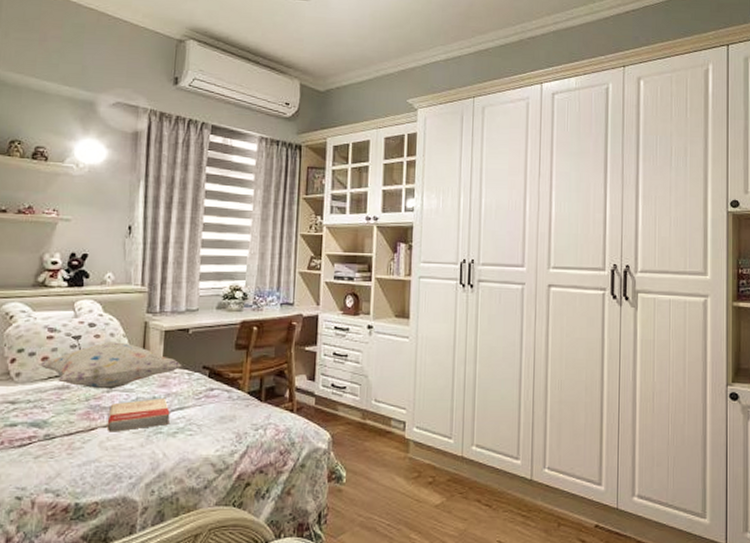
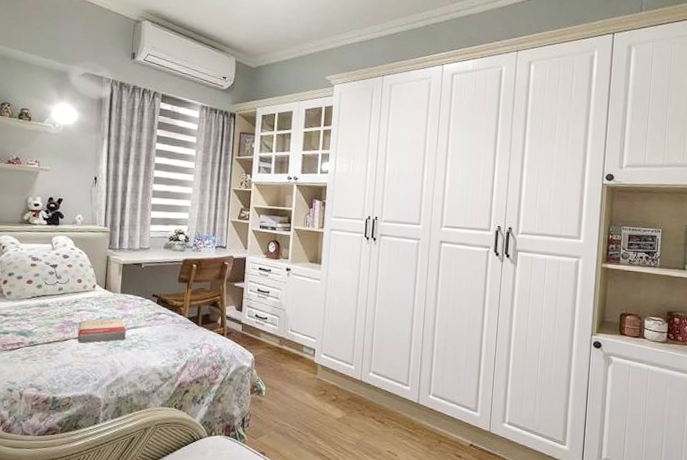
decorative pillow: present [38,342,182,390] -> none [24,270,136,309]

